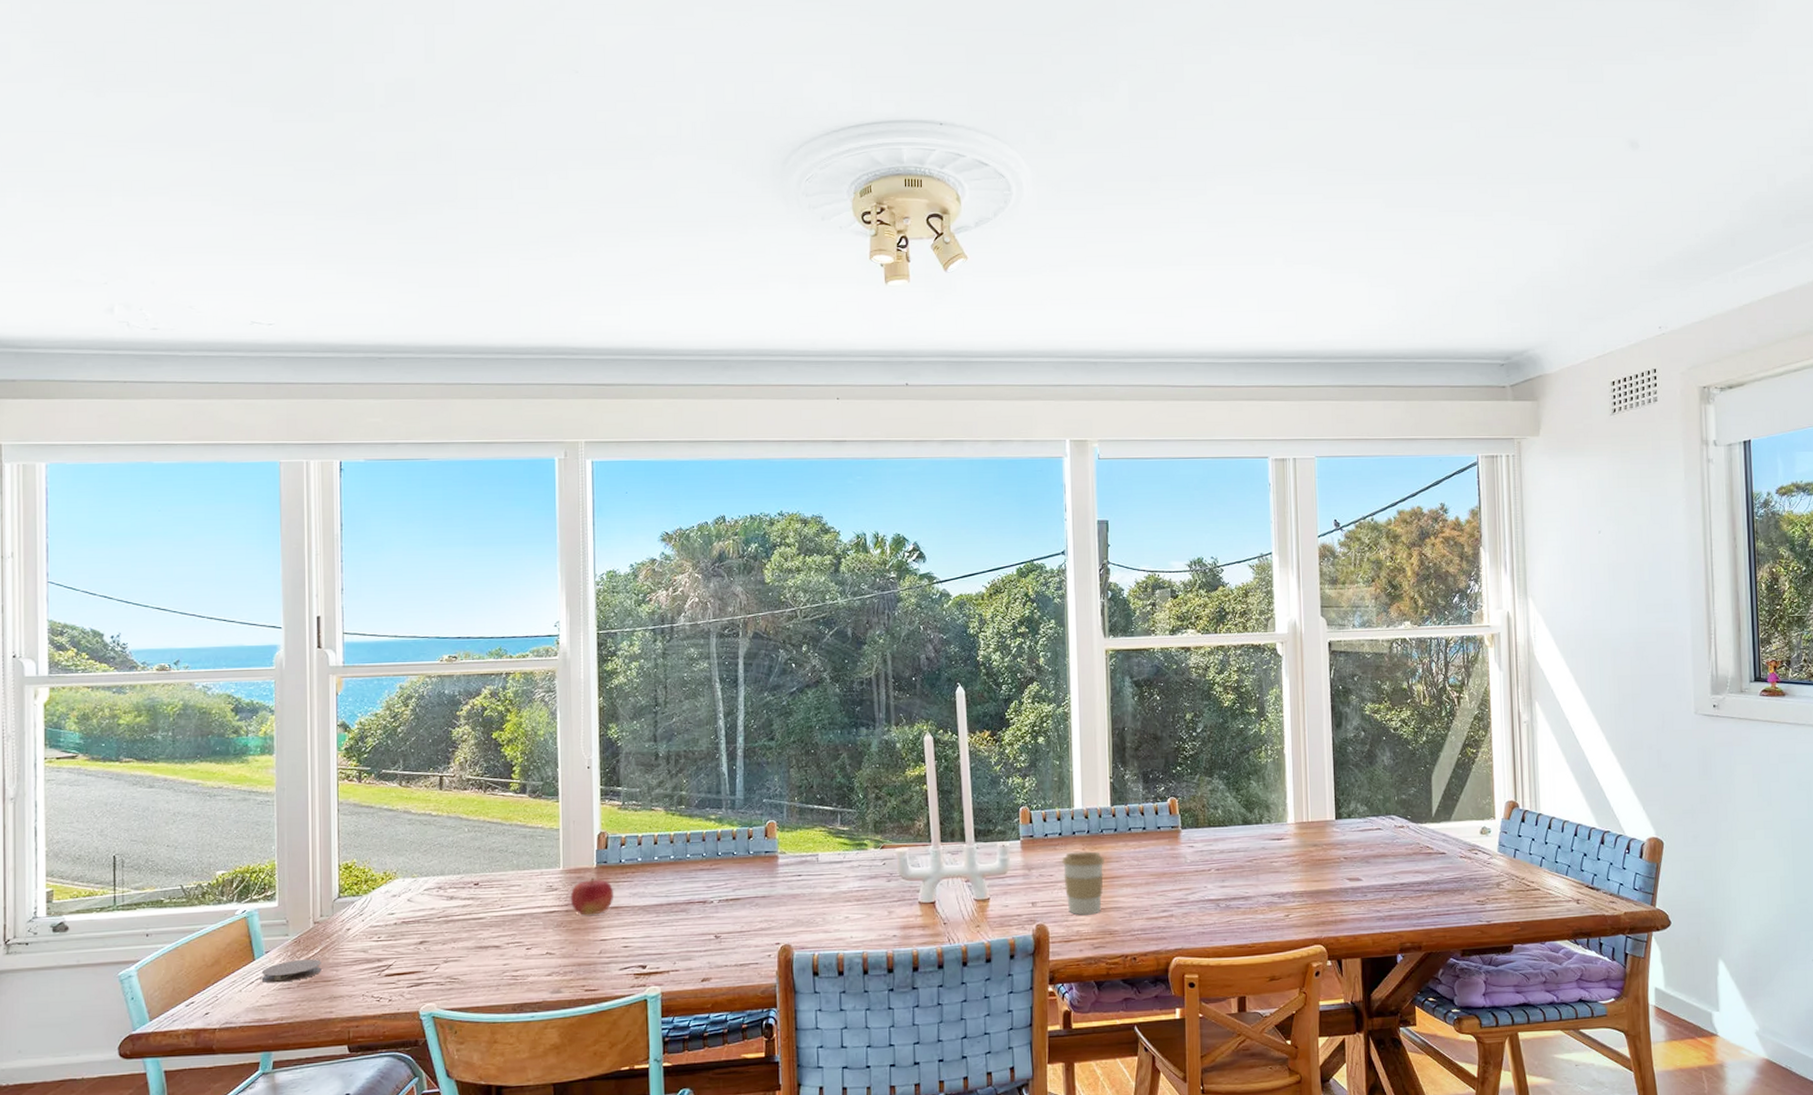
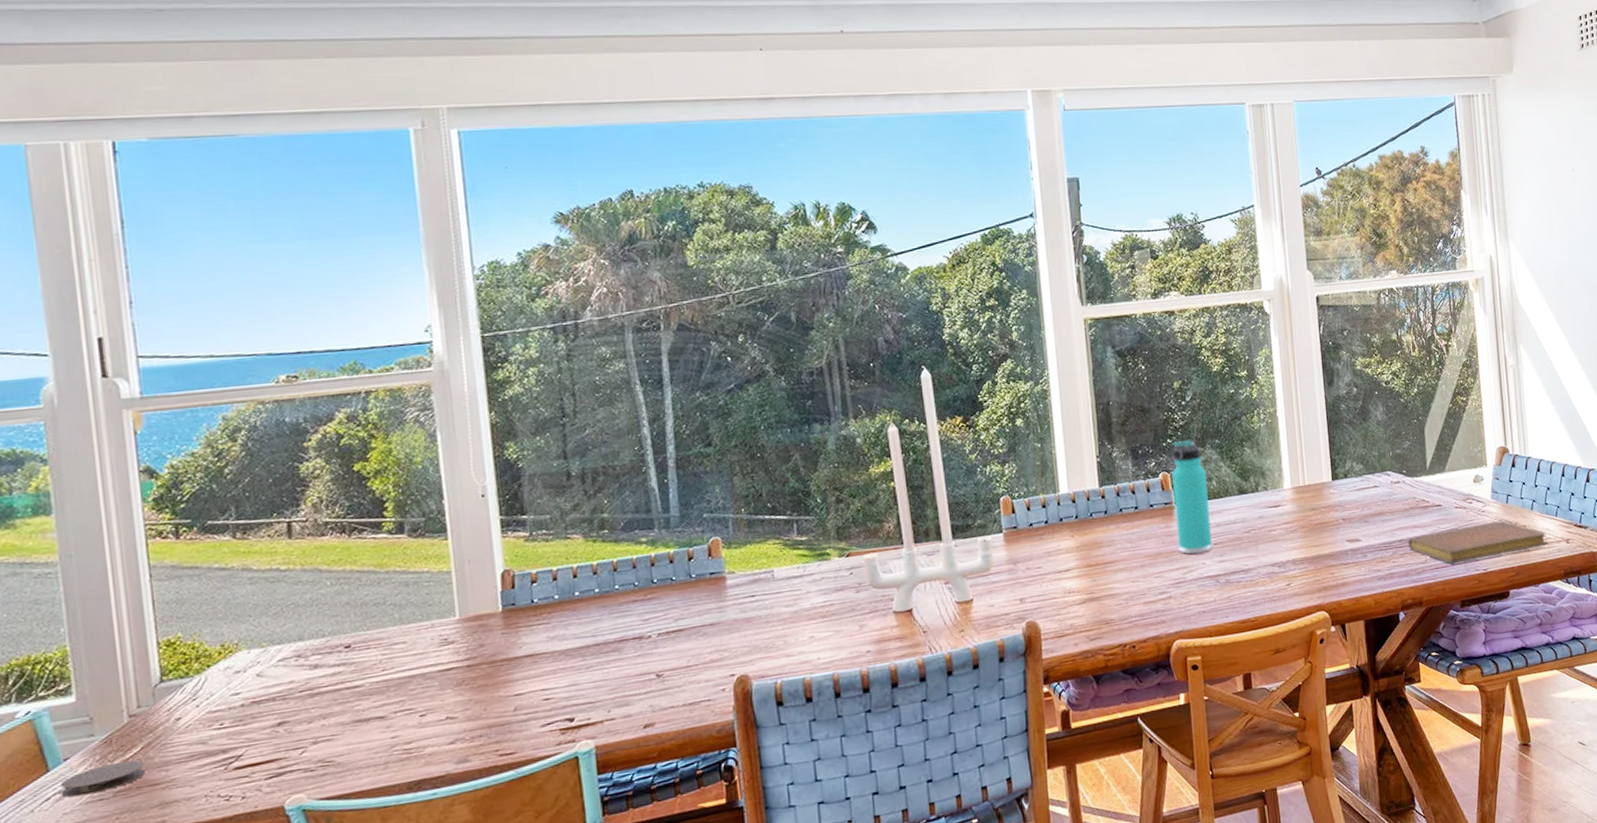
fruit: present [570,876,614,915] -> none [471,622,528,669]
coffee cup: present [1062,851,1104,915] -> none [1050,537,1096,607]
thermos bottle: none [1179,768,1215,877] -> present [1171,439,1212,555]
notebook: none [1409,874,1556,913] -> present [1408,520,1547,564]

